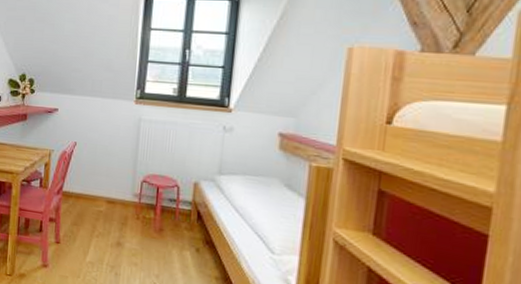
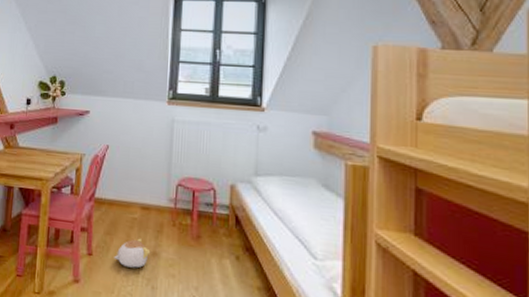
plush toy: none [80,229,115,256] -> present [114,238,151,268]

